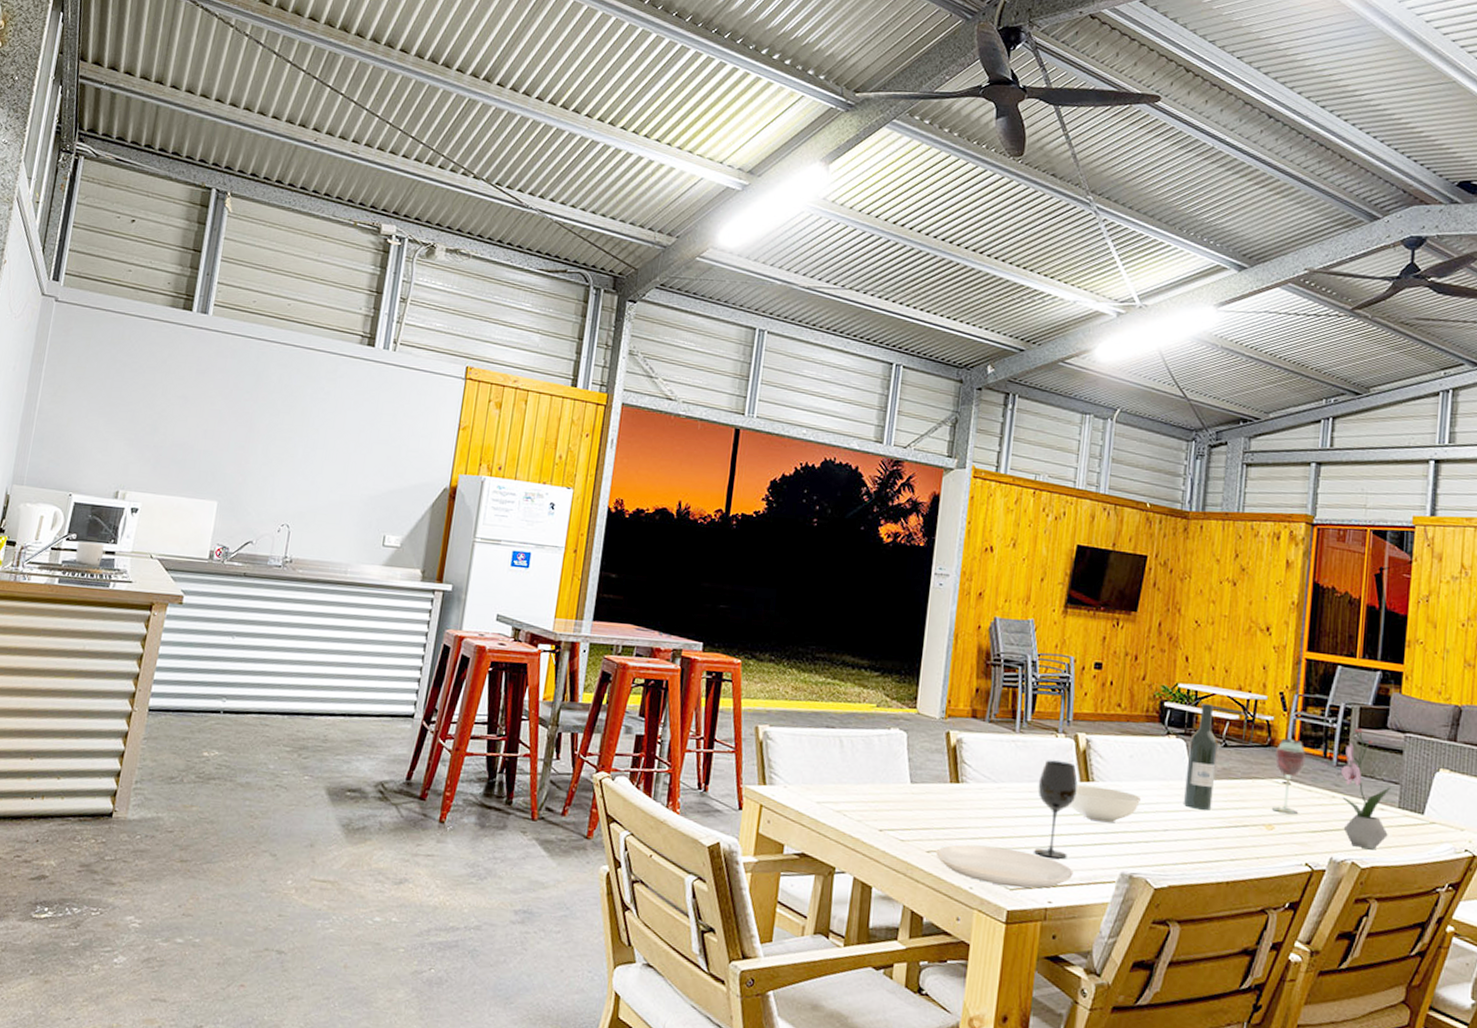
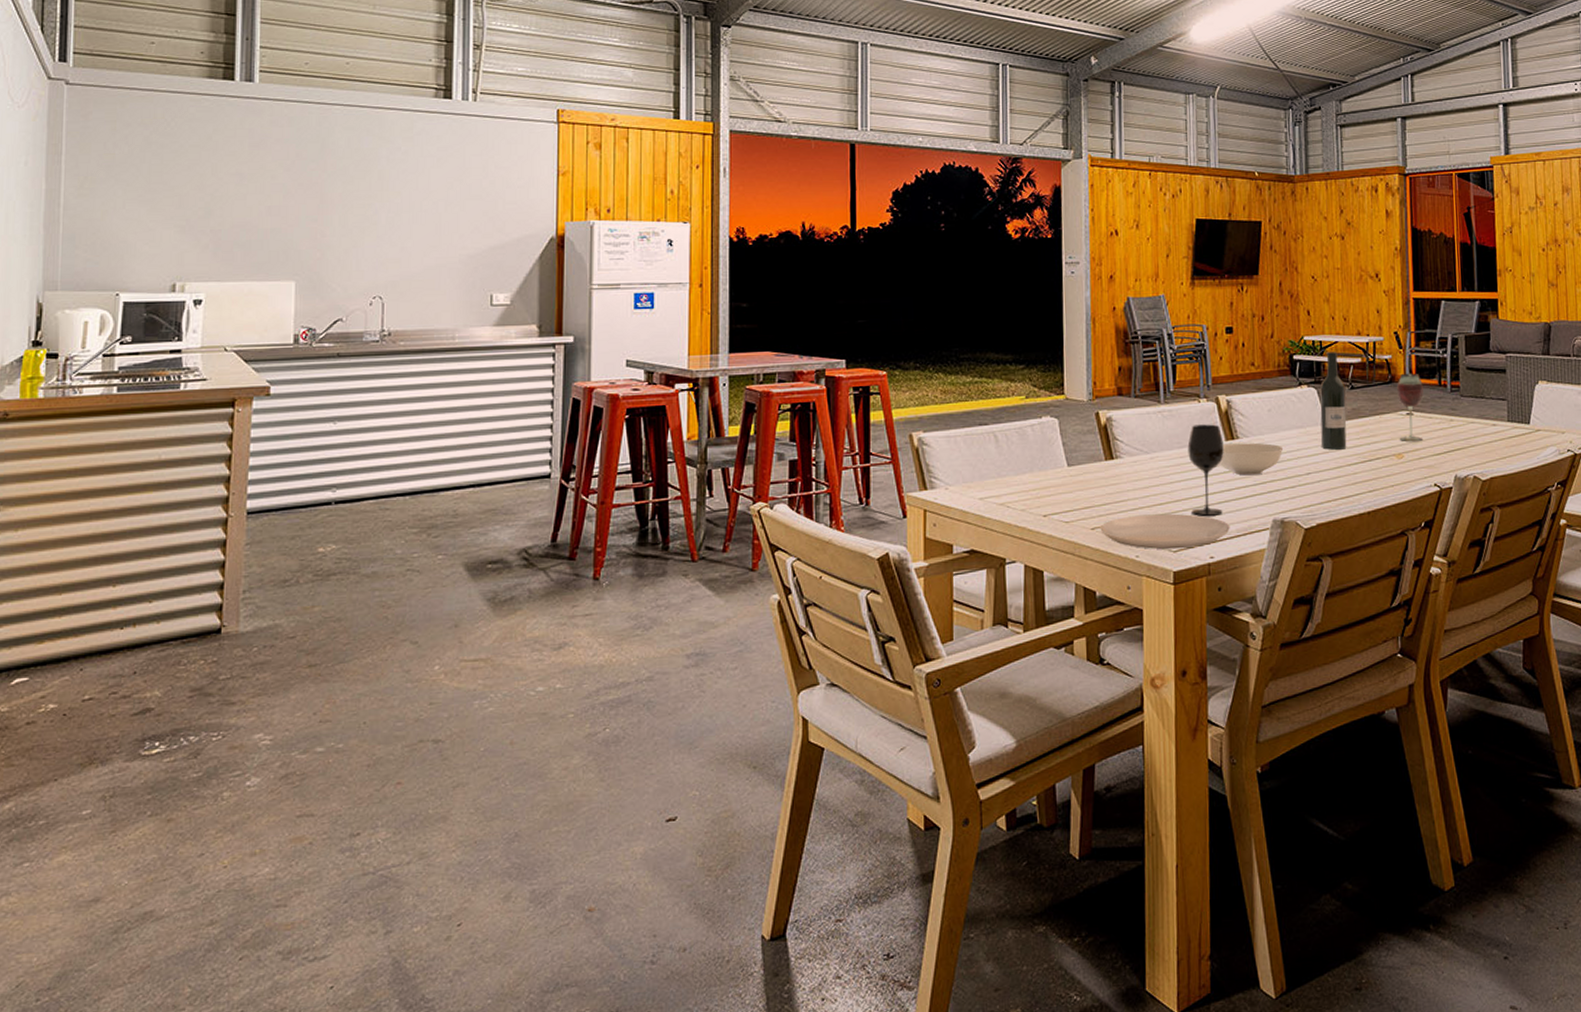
mug: present [75,541,105,568] -> none [134,342,168,370]
flower arrangement: present [1341,728,1390,849] -> none [1456,355,1502,462]

